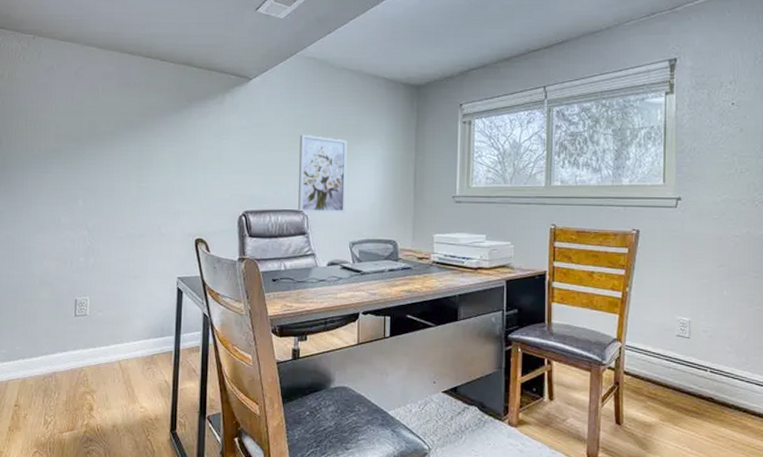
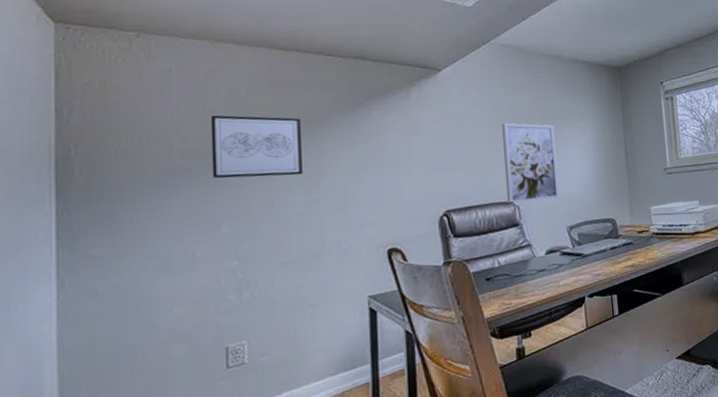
wall art: none [75,107,139,165] -> present [210,115,303,179]

